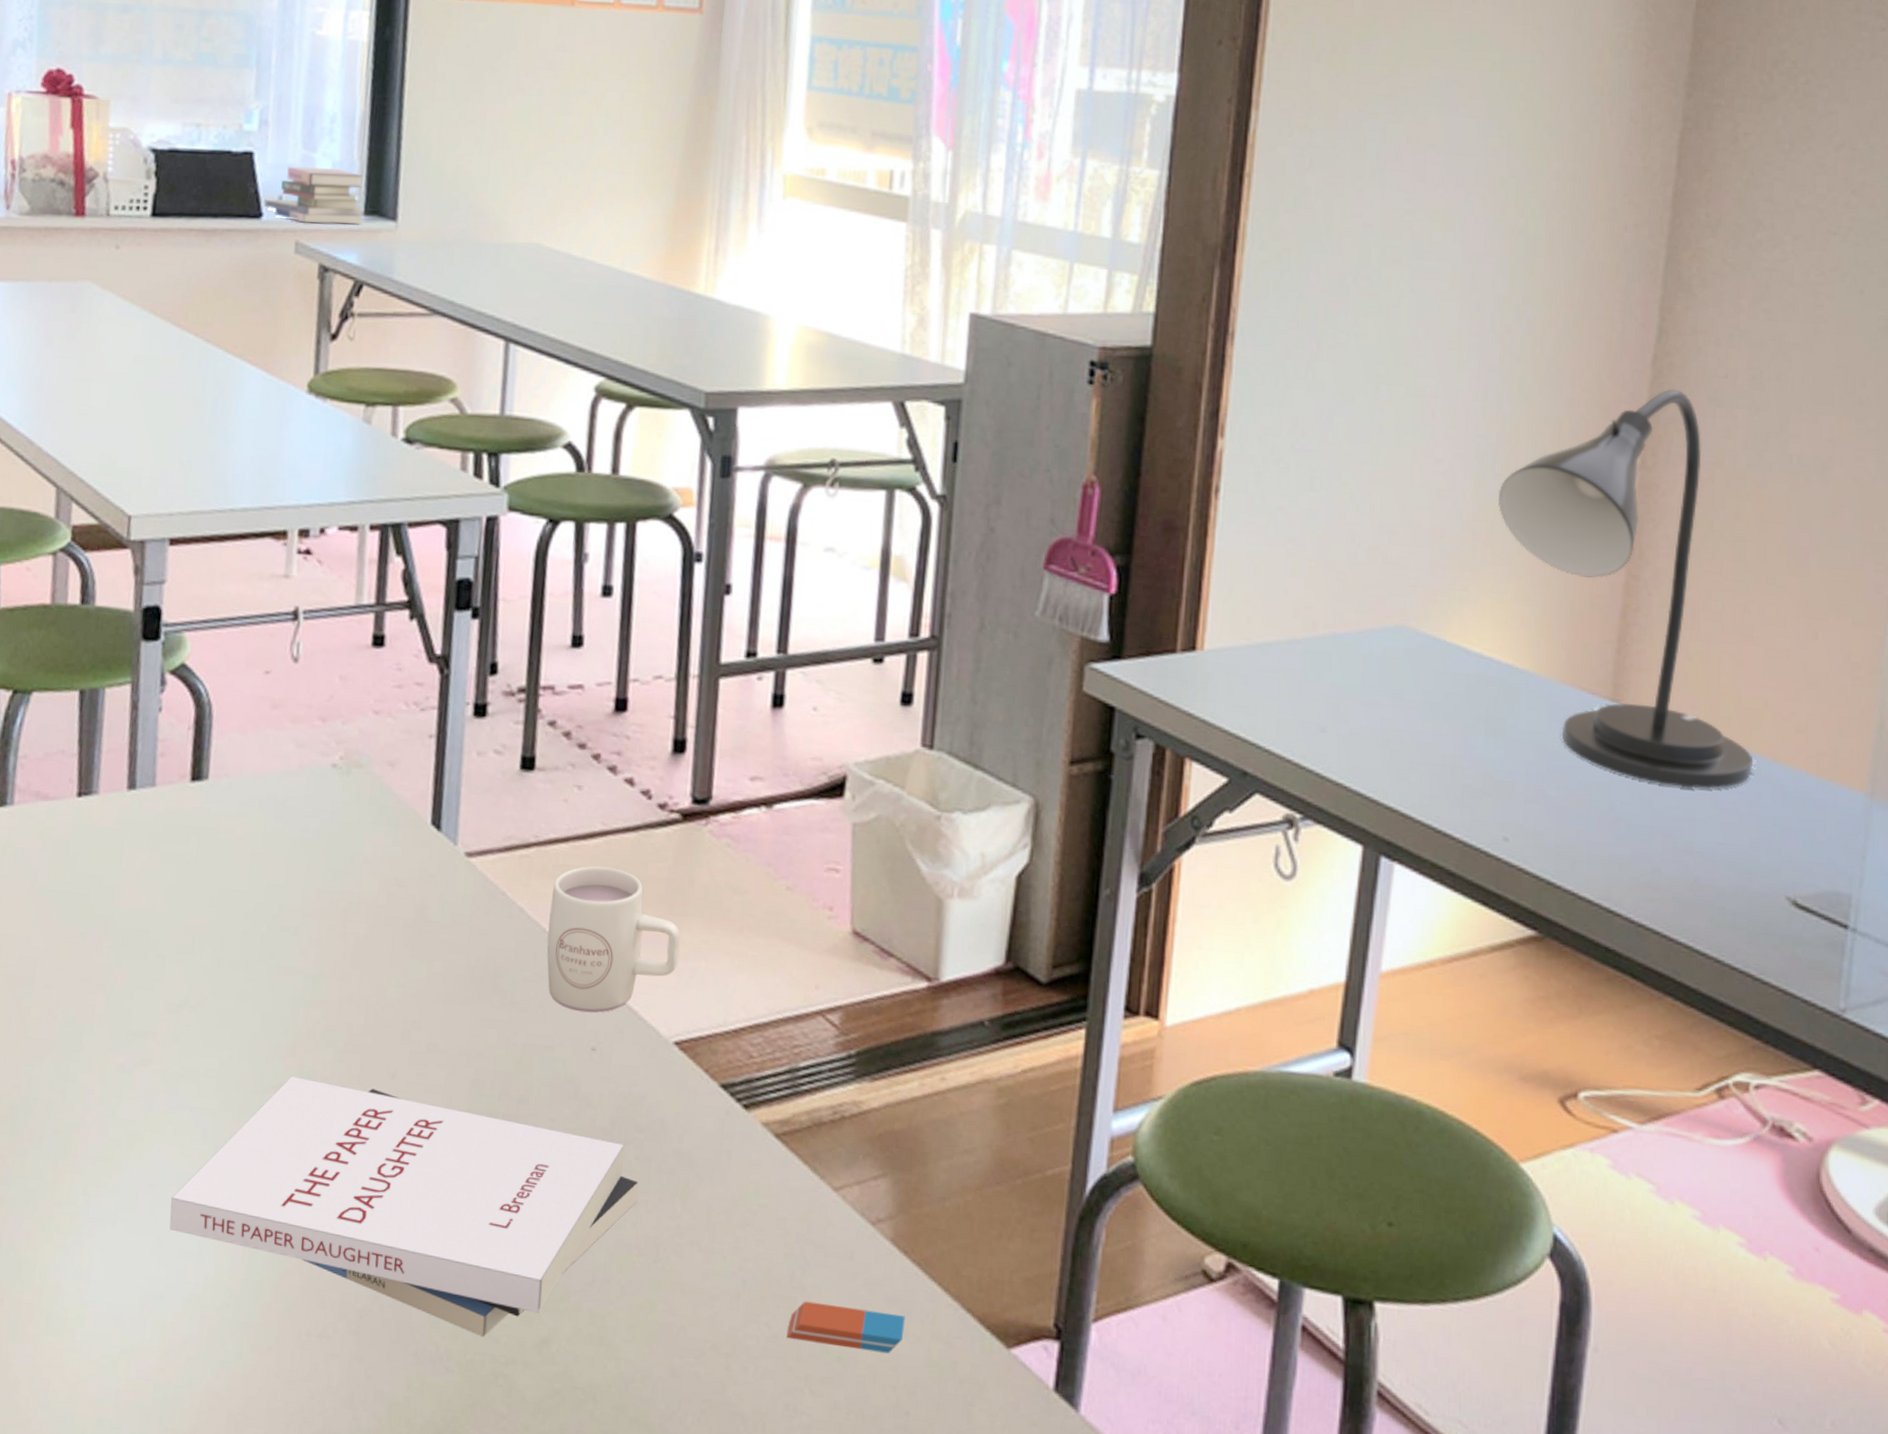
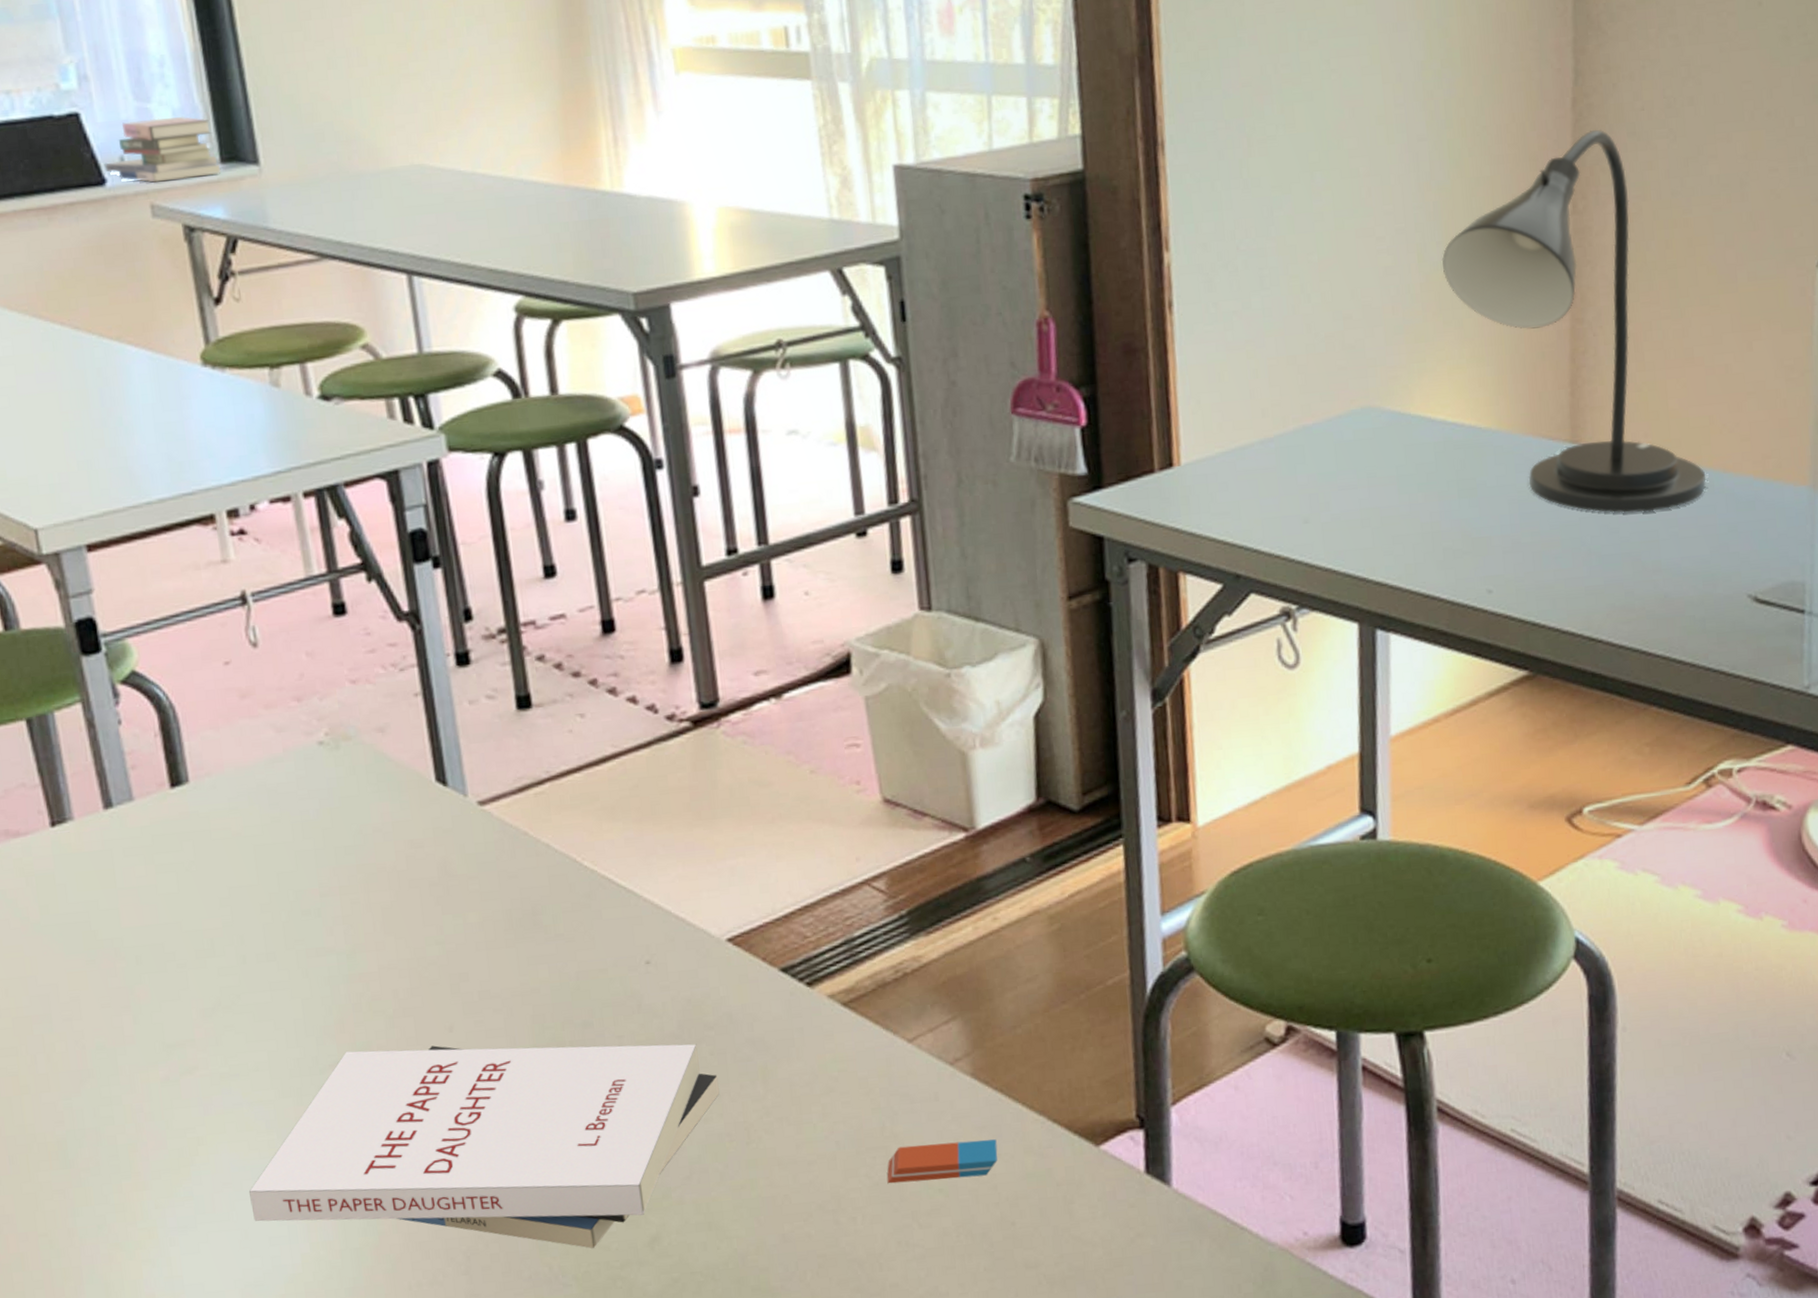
mug: present [546,866,680,1013] -> none [575,786,717,931]

